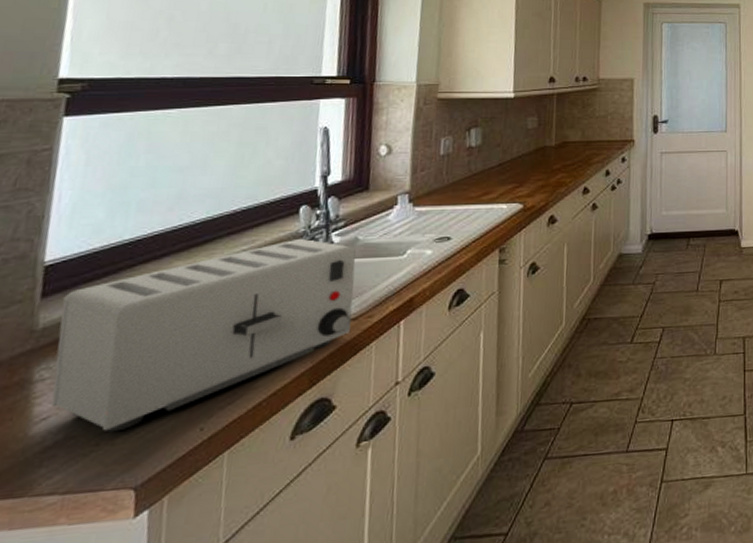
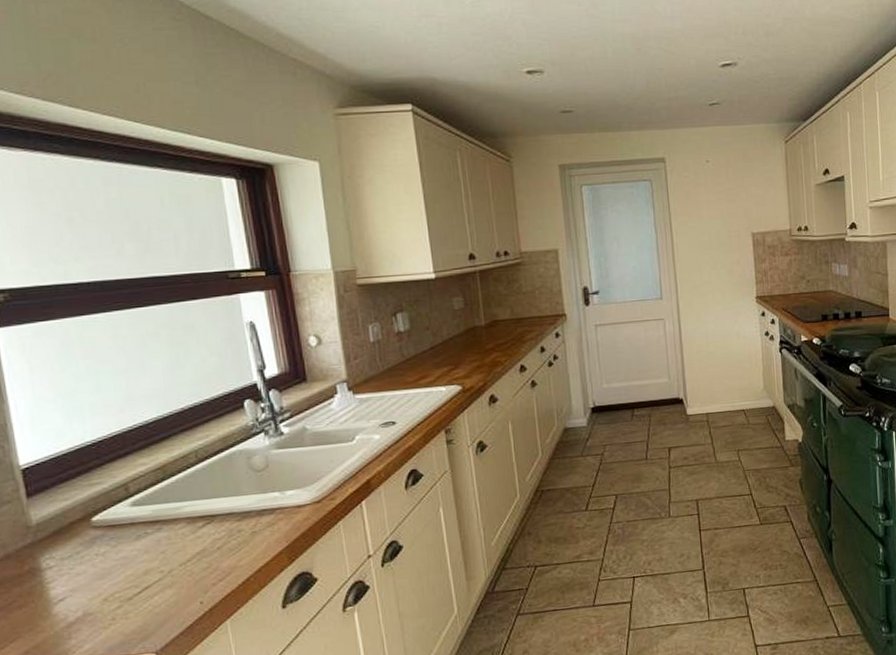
toaster: present [51,238,356,433] -> none [47,430,317,609]

